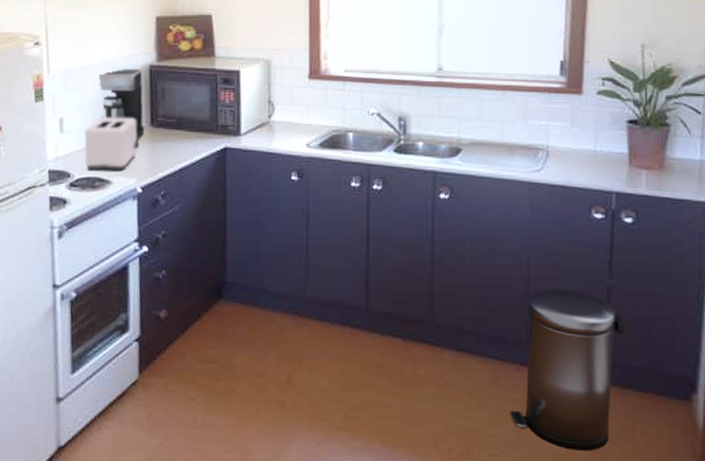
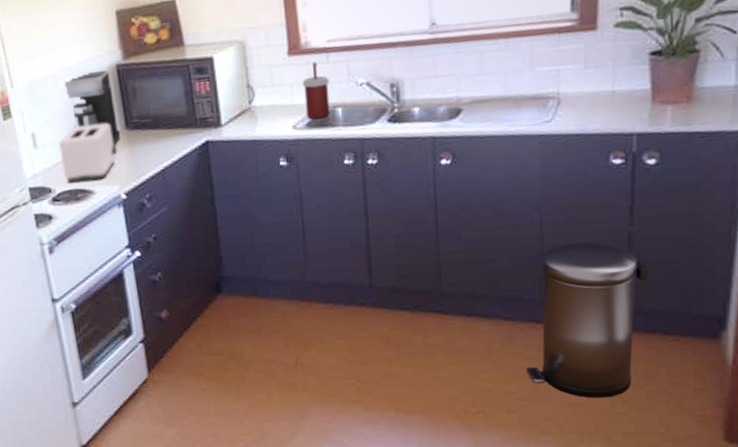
soap dispenser: none [319,87,344,141] -> present [302,61,330,120]

